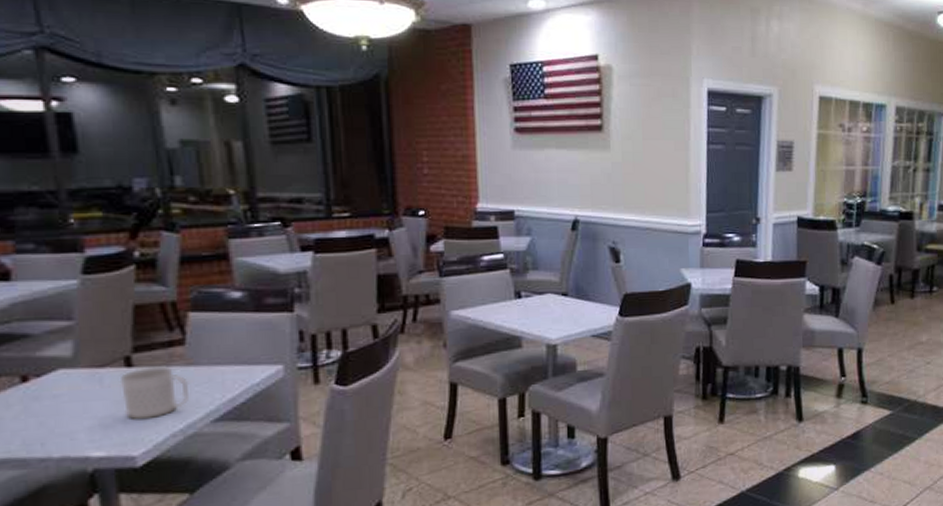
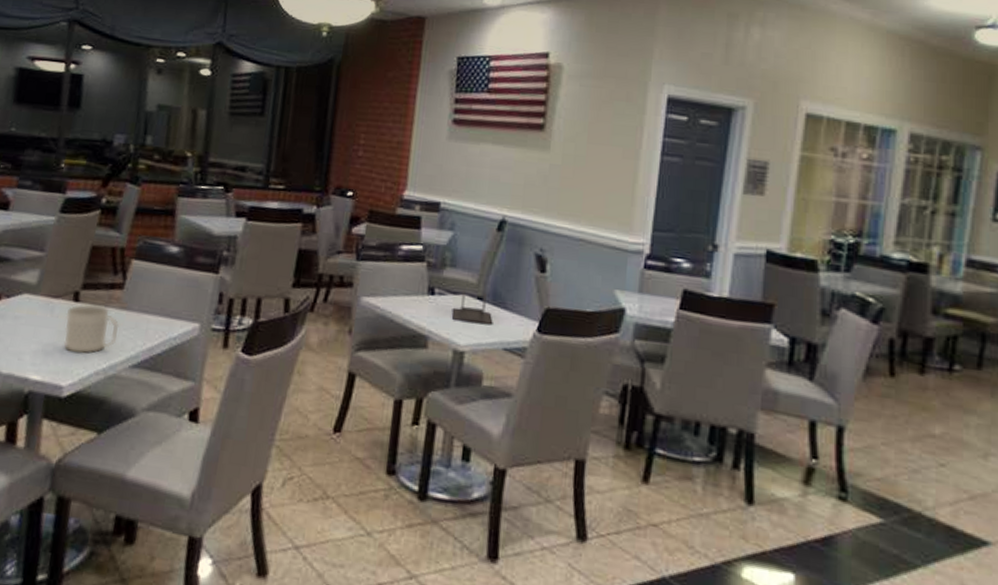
napkin holder: none [540,289,579,319] -> present [451,290,493,325]

